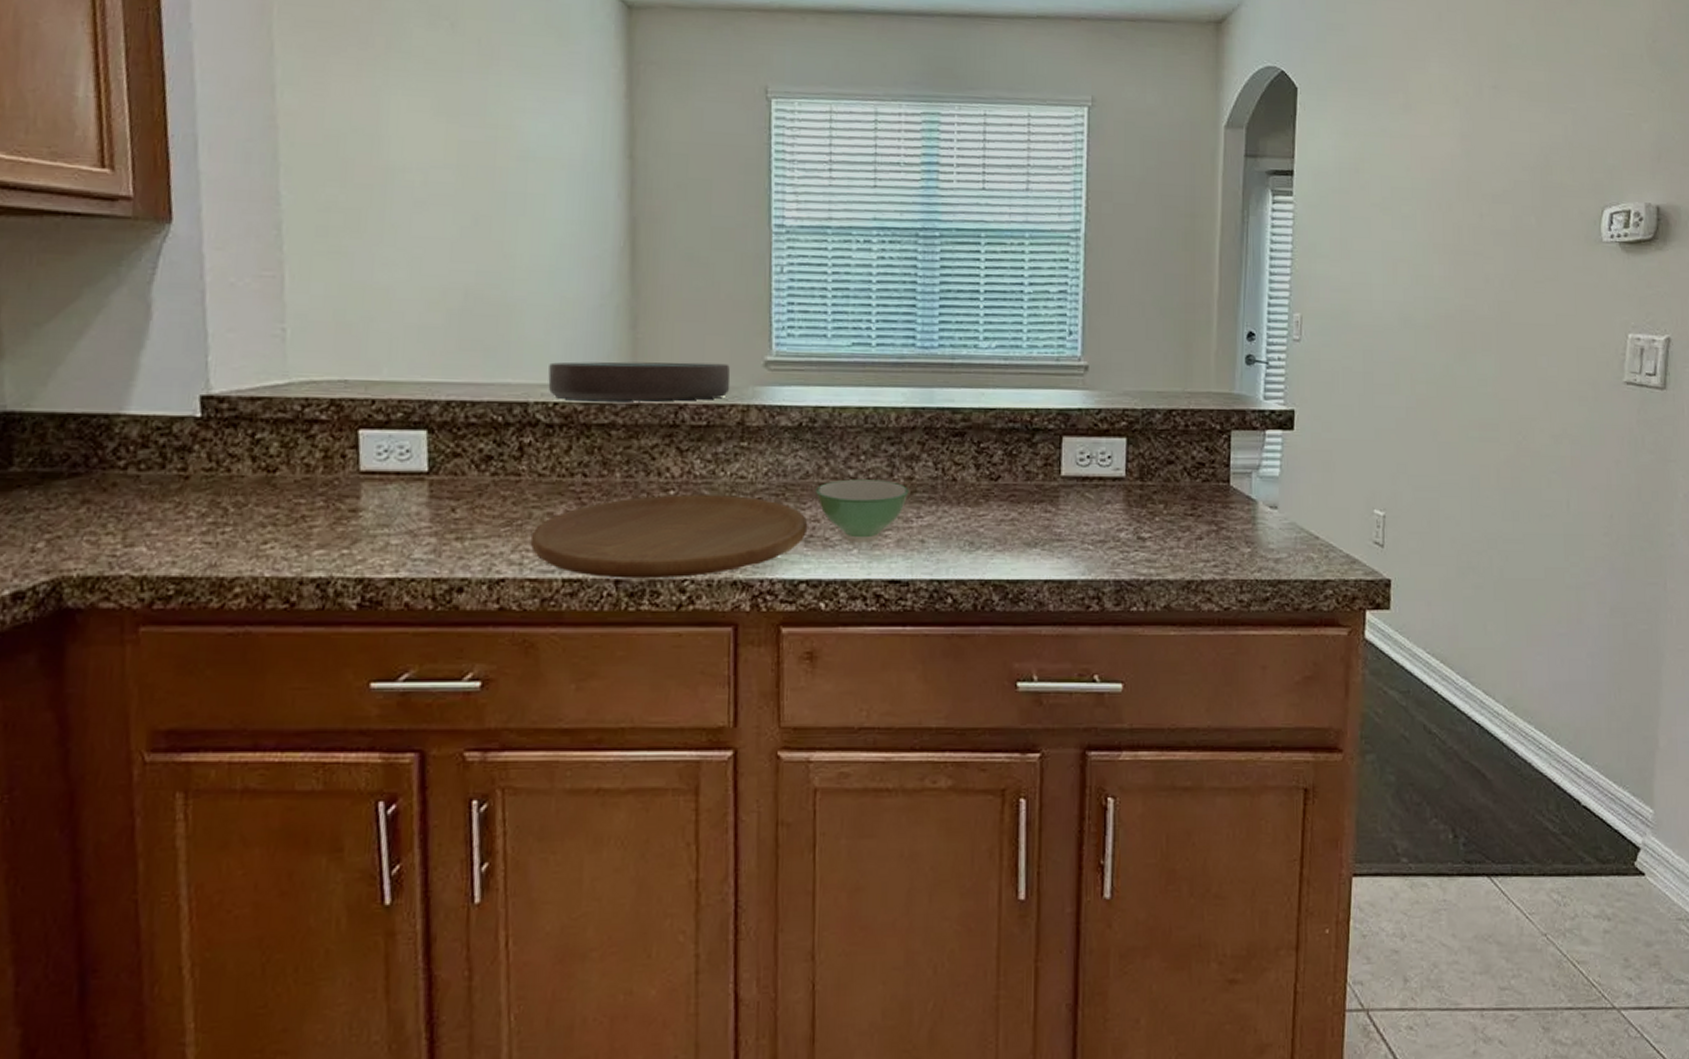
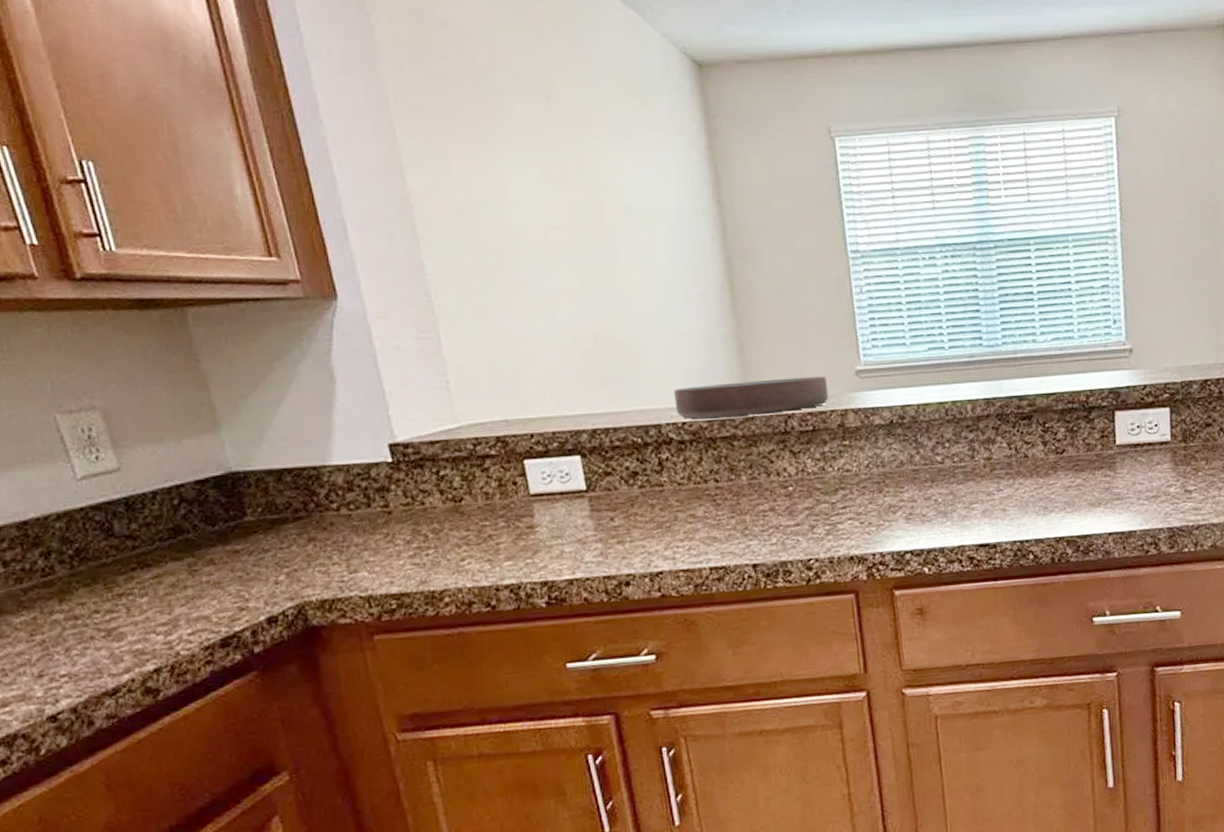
cutting board: present [530,494,808,579] -> none [678,486,908,563]
bowl: present [815,479,909,543] -> none [910,462,989,516]

